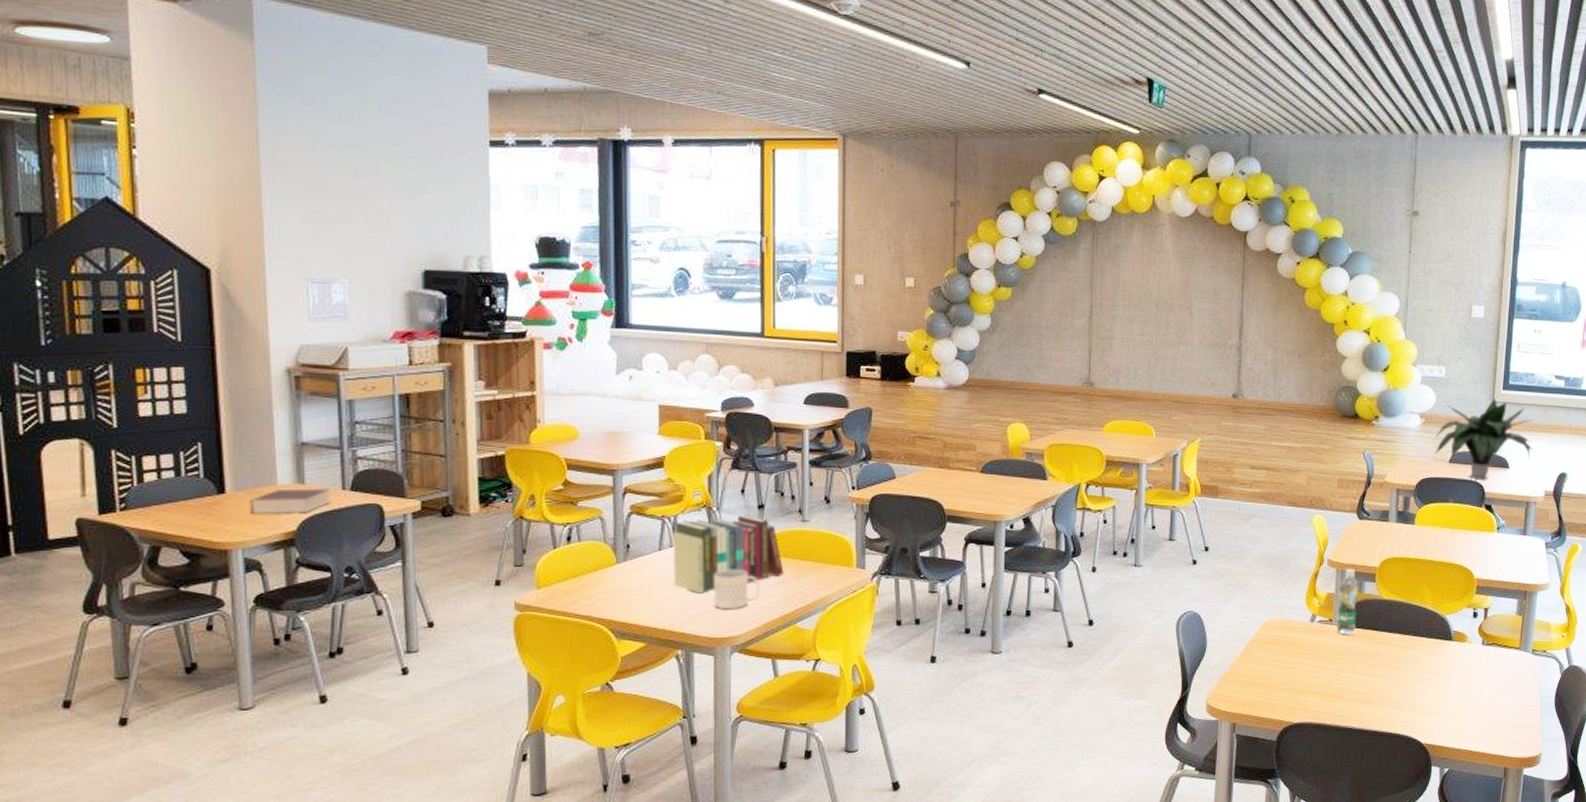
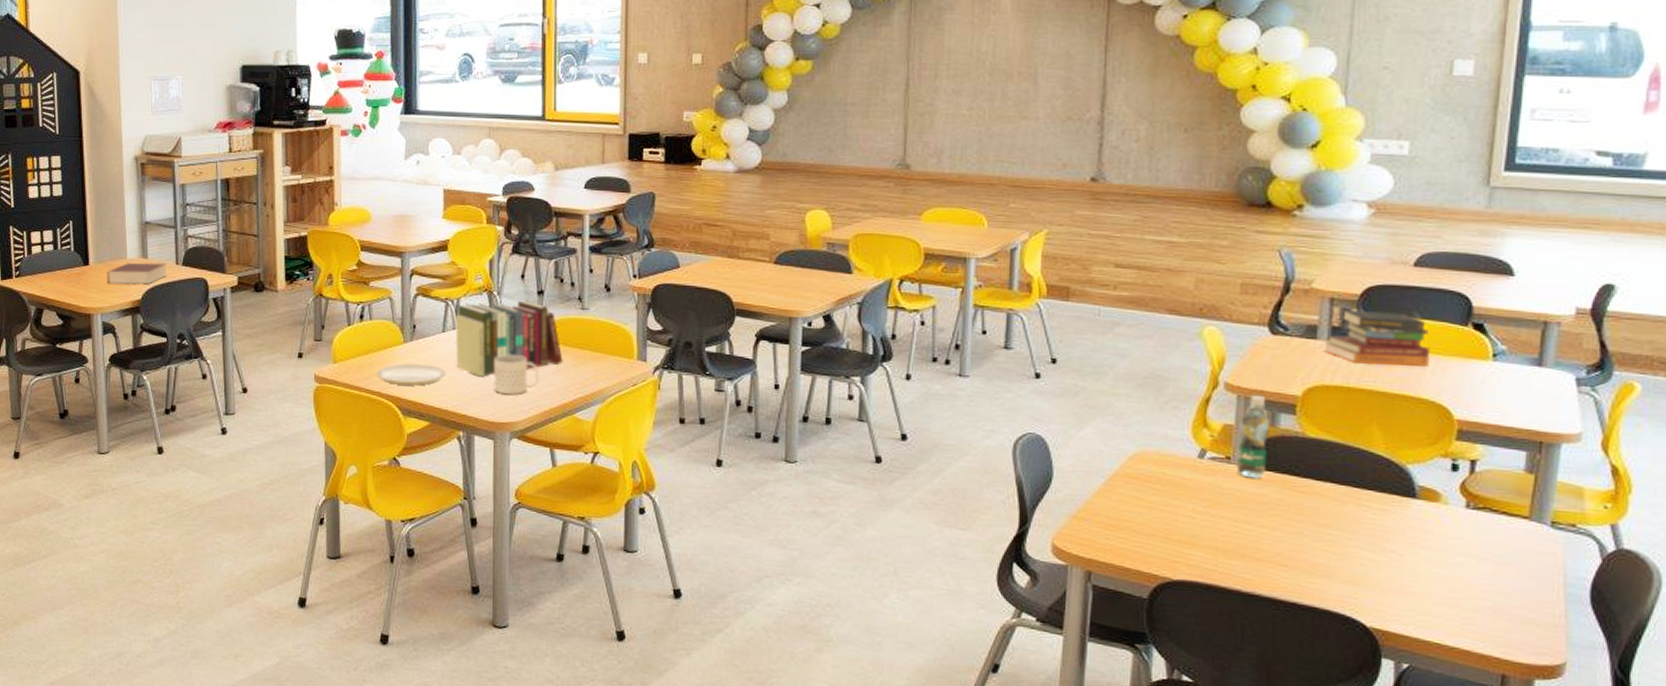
plate: none [586,584,663,607] -> present [376,363,446,386]
books: none [1393,497,1460,539] -> present [1323,309,1431,366]
potted plant: present [1435,398,1534,481] -> none [1391,182,1558,291]

